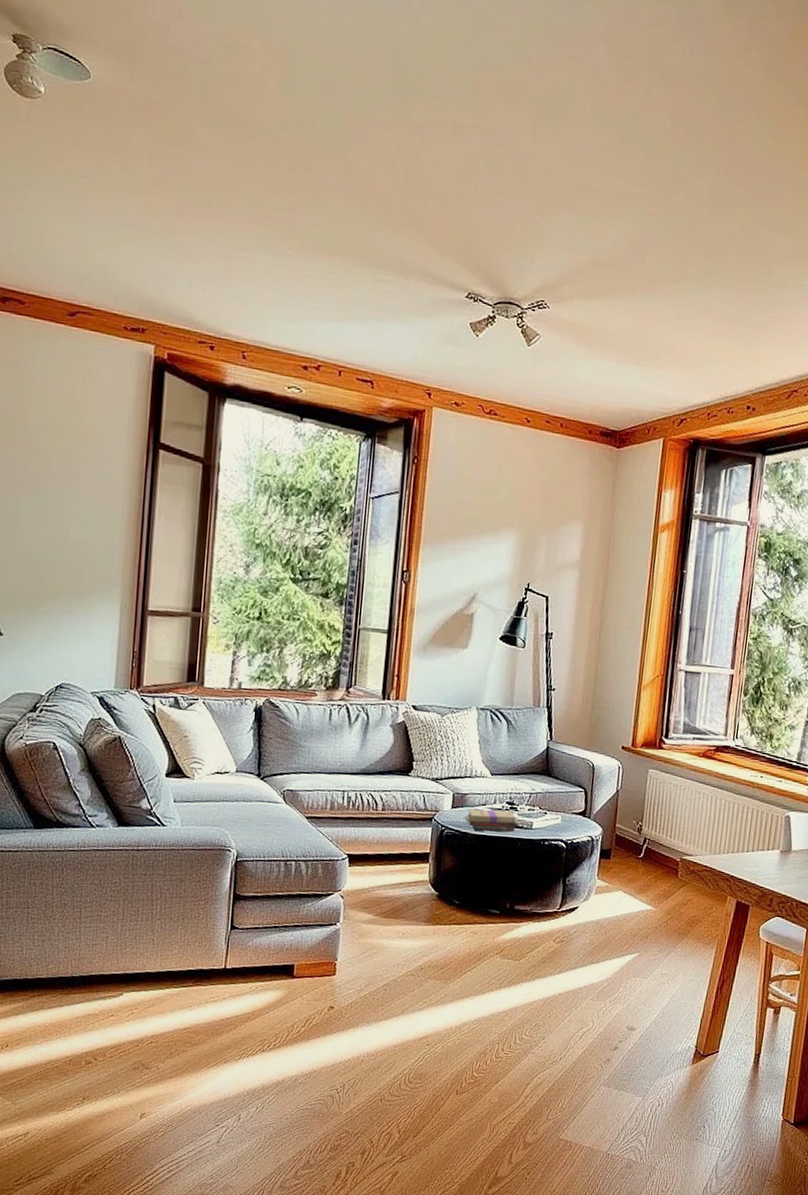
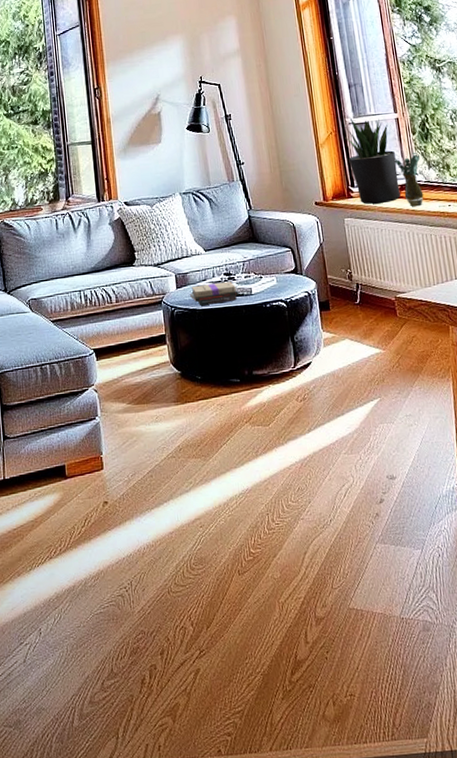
planter: none [668,663,722,761] -> present [345,117,401,204]
vase: none [717,713,746,771] -> present [394,150,424,206]

